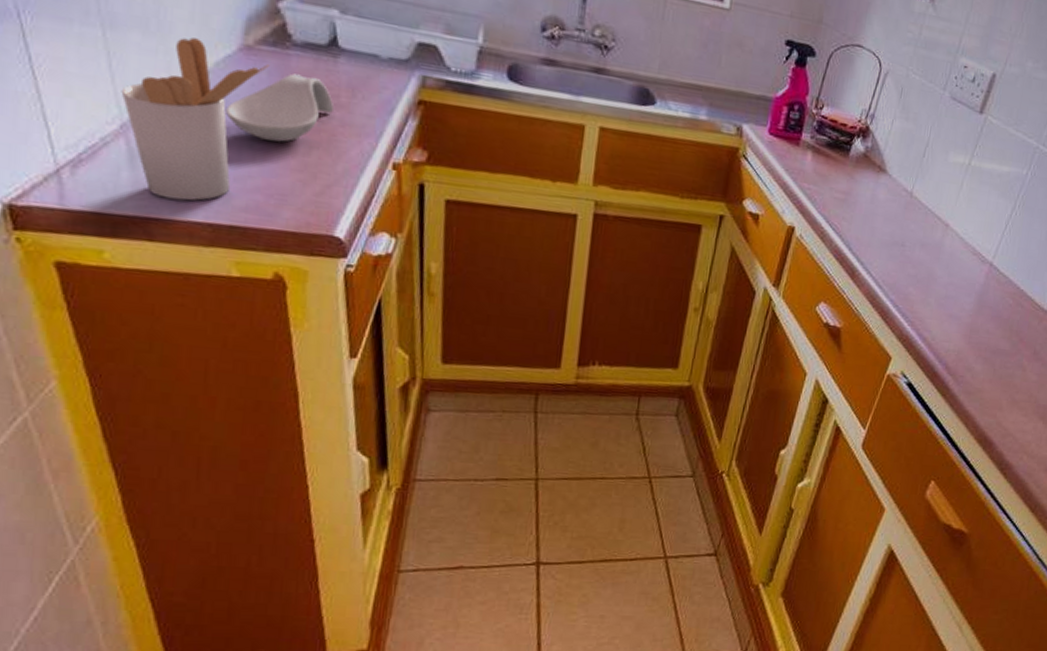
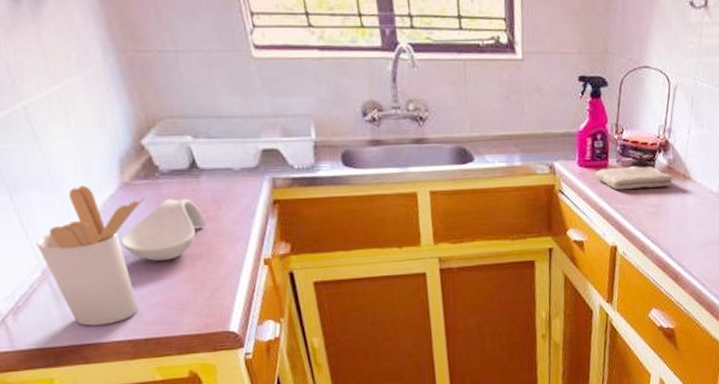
washcloth: none [784,142,867,175] -> present [595,166,673,190]

